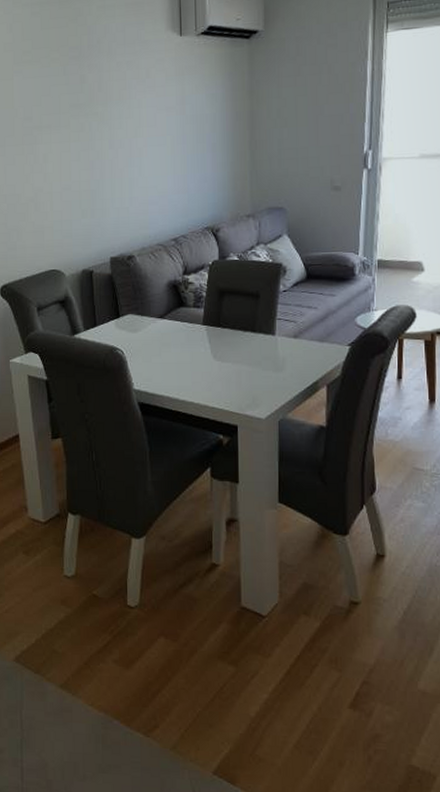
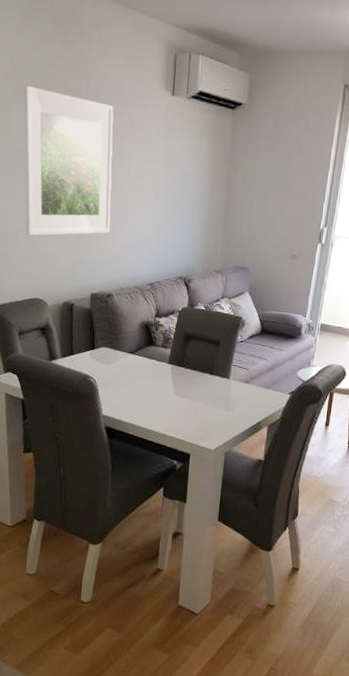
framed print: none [23,51,125,204] -> present [23,85,114,236]

